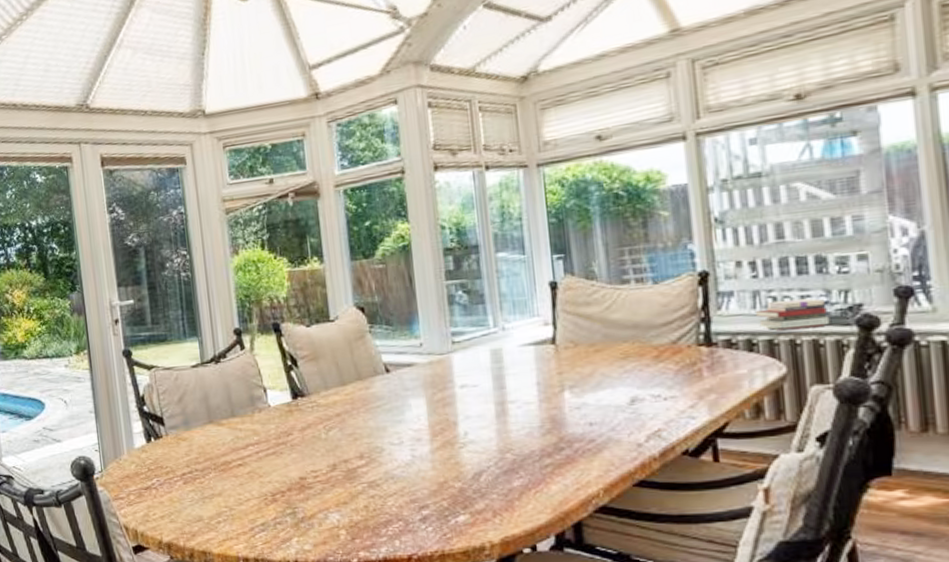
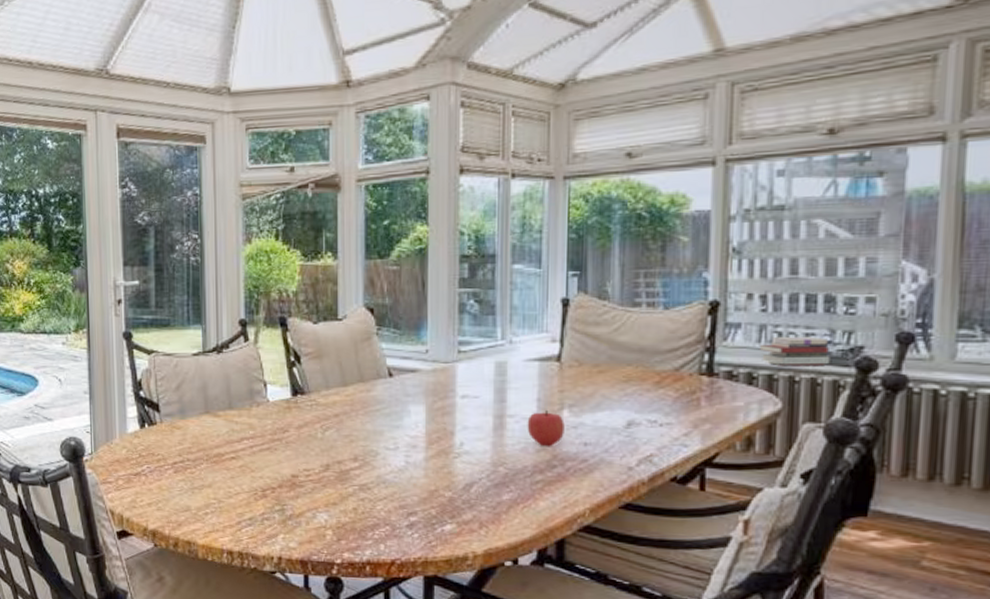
fruit: none [529,392,568,430] -> present [527,409,565,447]

